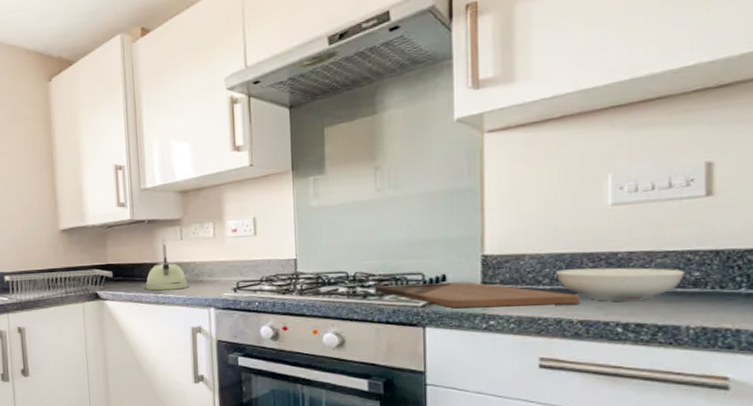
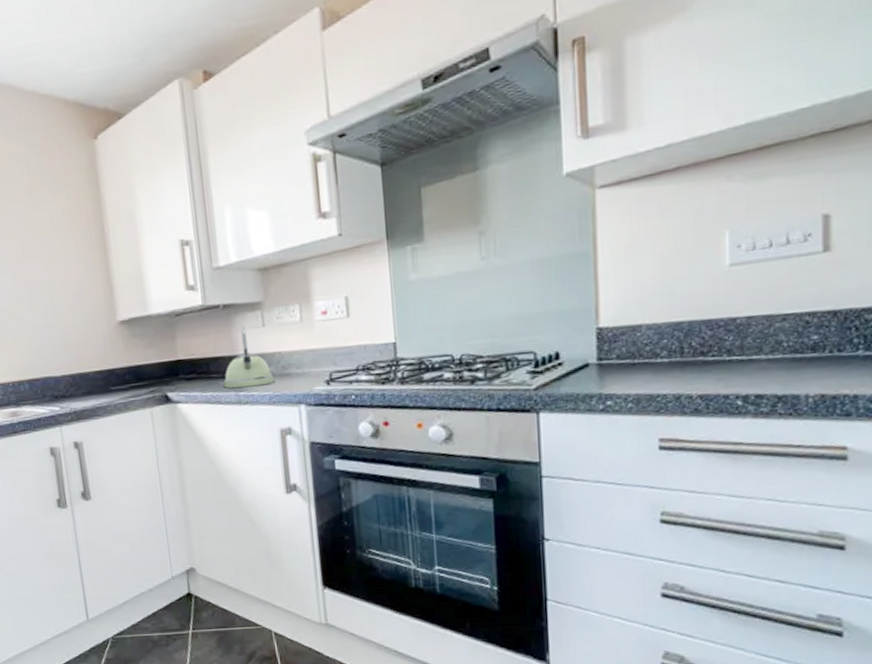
dish rack: present [4,268,113,300] -> none [53,366,185,410]
cutting board: present [376,282,581,309] -> none [484,358,700,390]
bowl: present [555,267,686,302] -> none [673,333,805,372]

